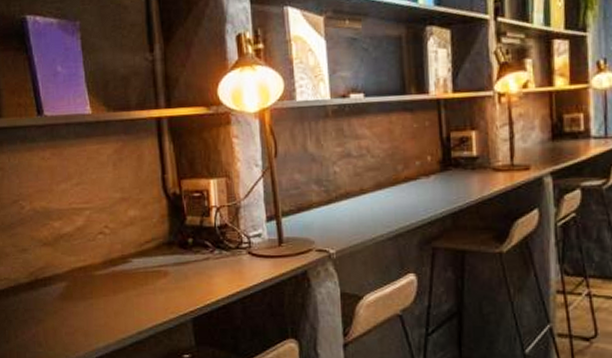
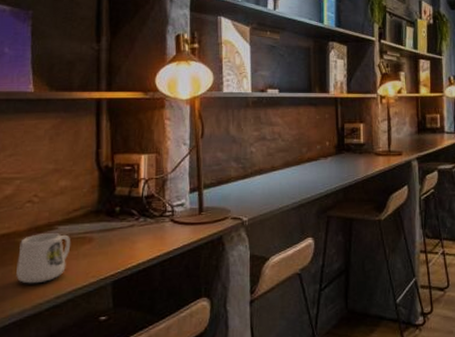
mug: none [96,266,146,319] -> present [16,233,70,284]

